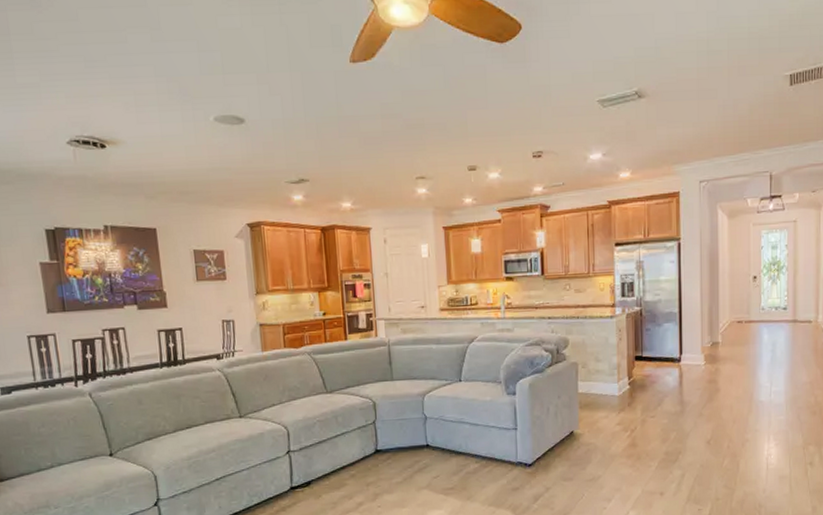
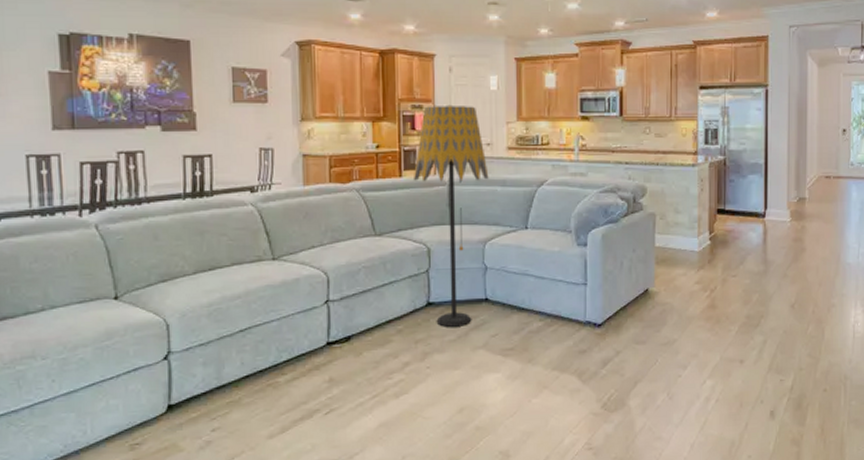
floor lamp: none [357,273,425,471] -> present [413,106,489,327]

